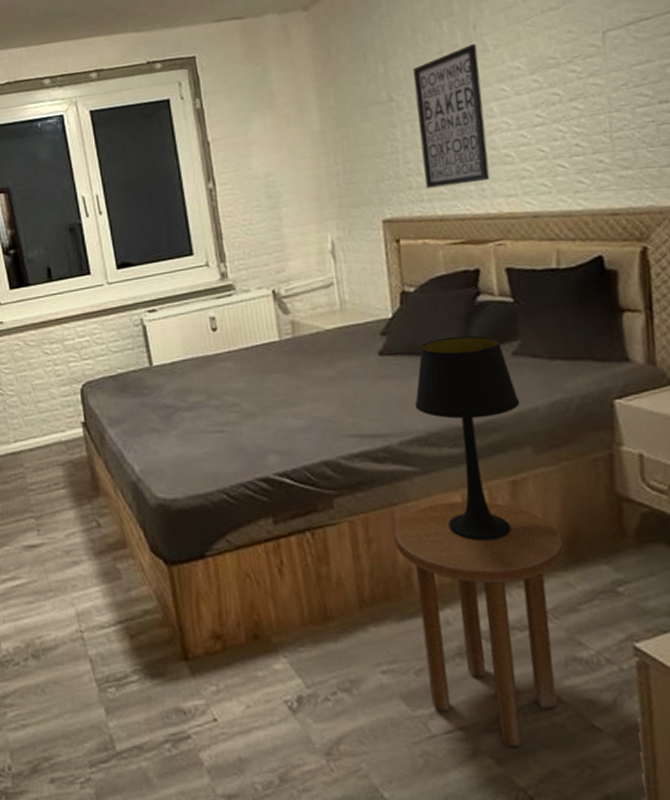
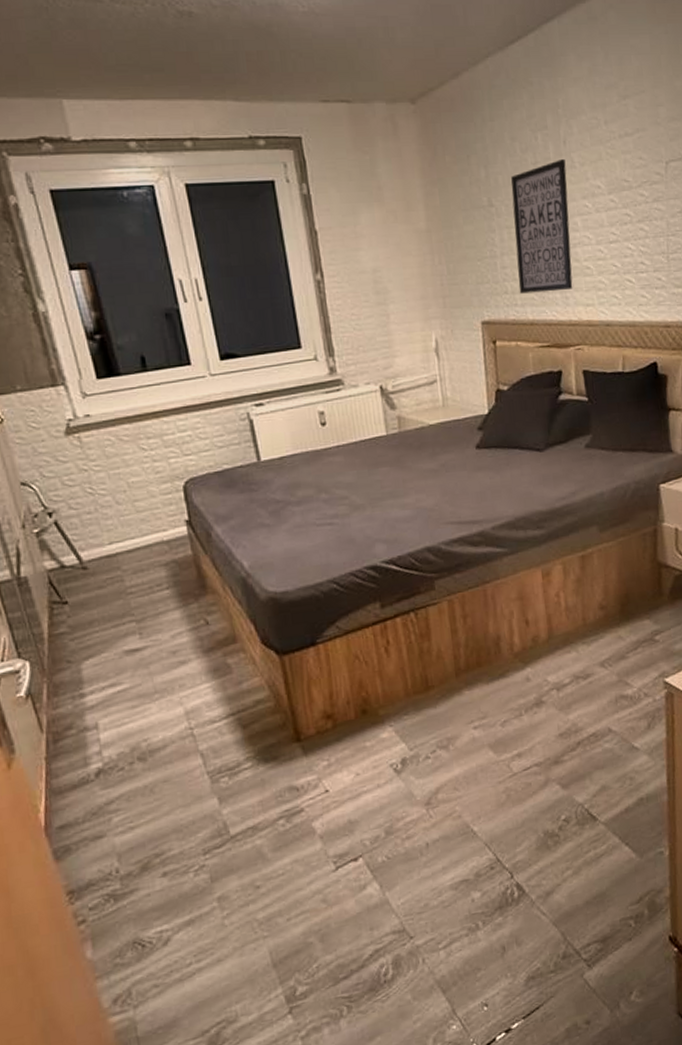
side table: present [393,501,564,746] -> none [485,574,618,773]
table lamp: present [414,335,521,541] -> none [505,430,590,608]

